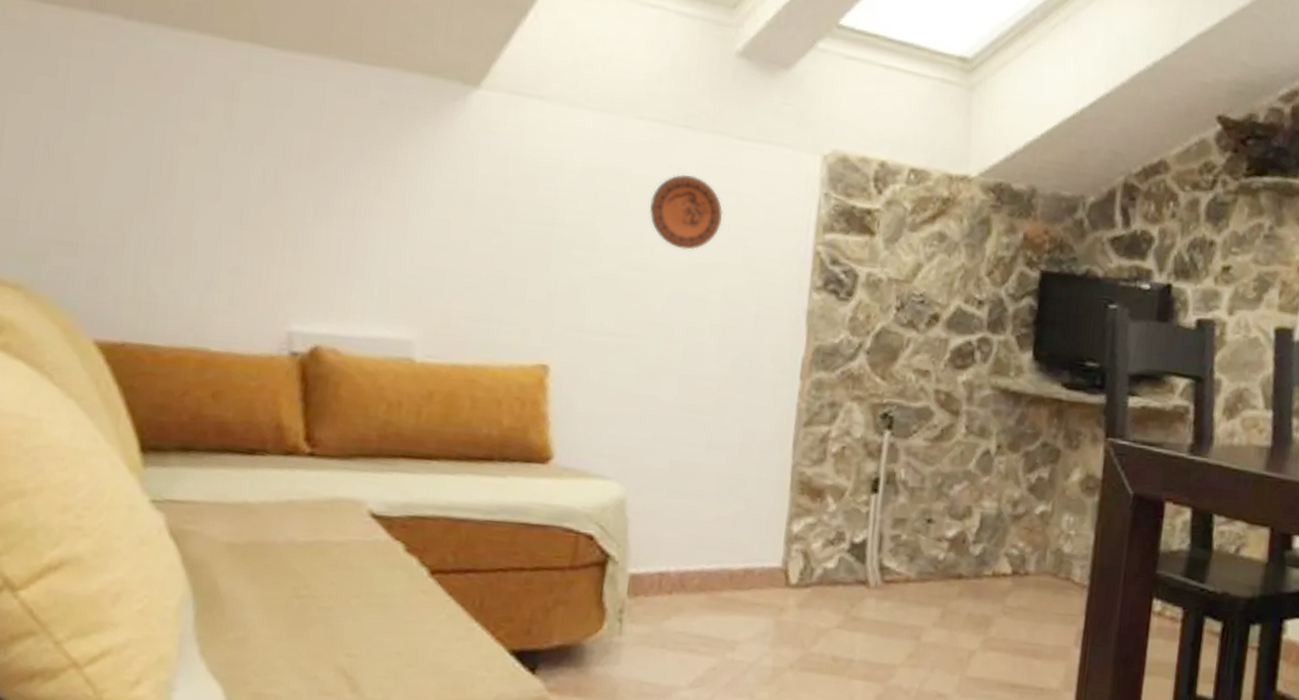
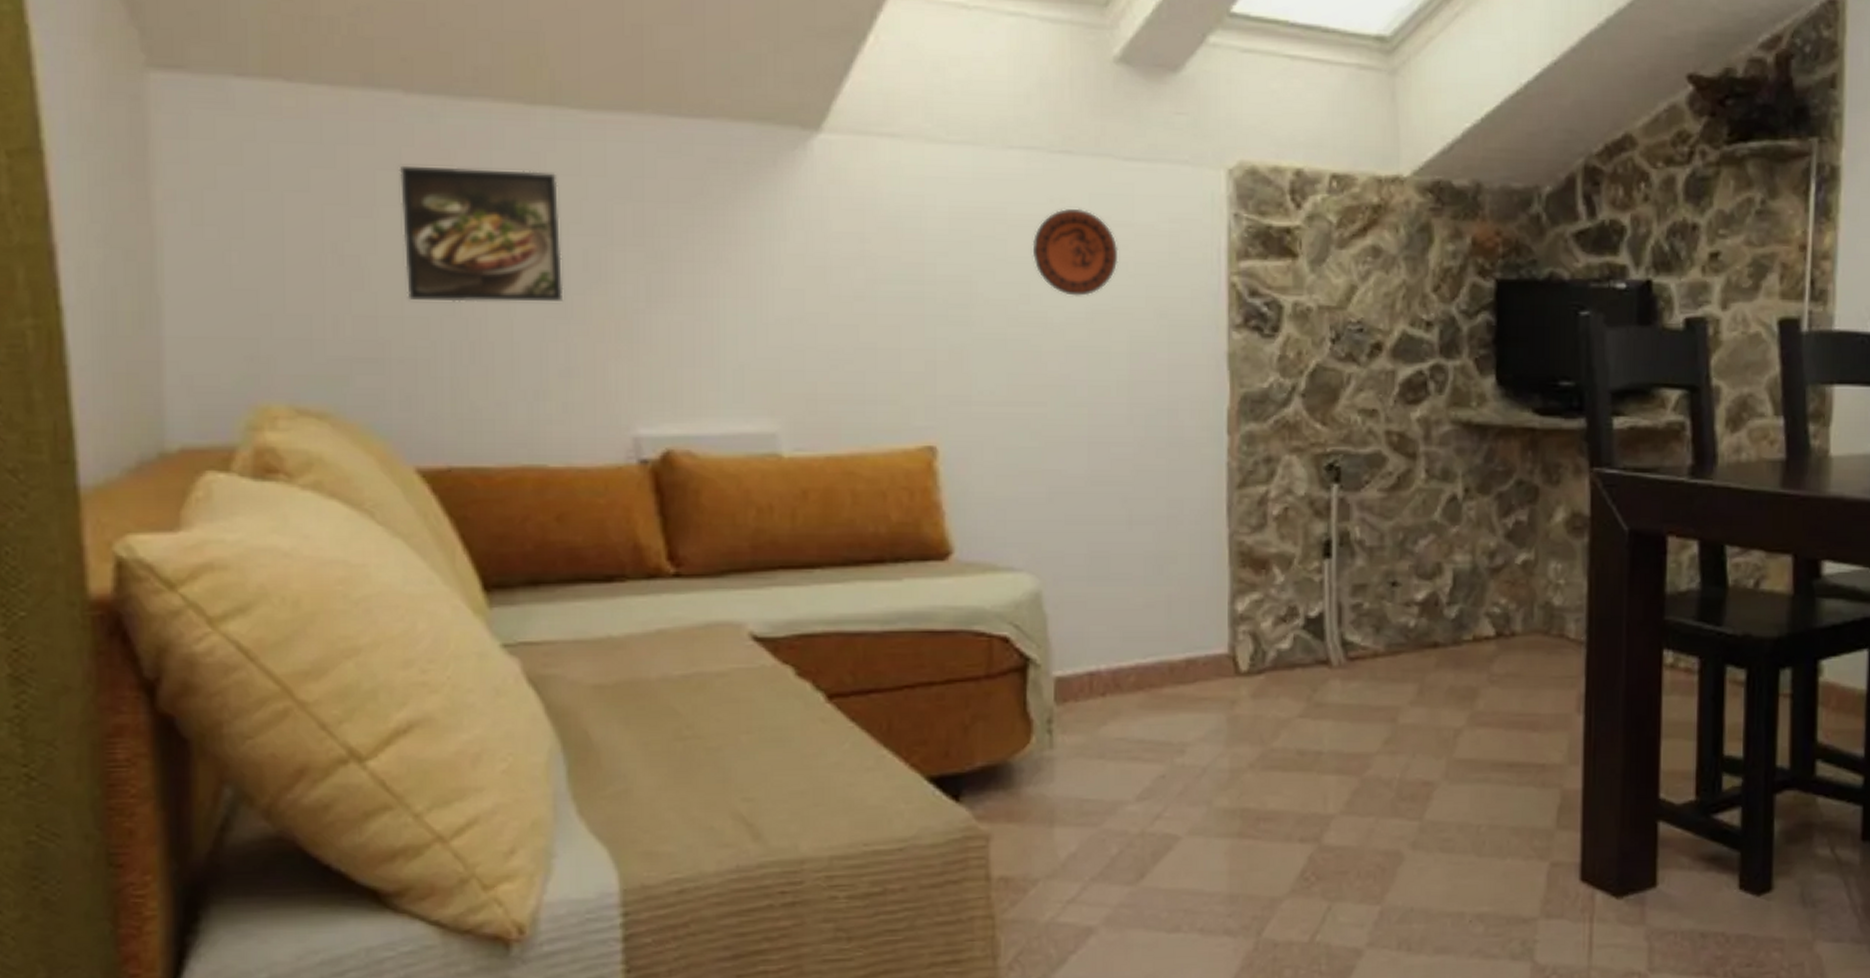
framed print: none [105,80,248,209] -> present [399,165,564,302]

